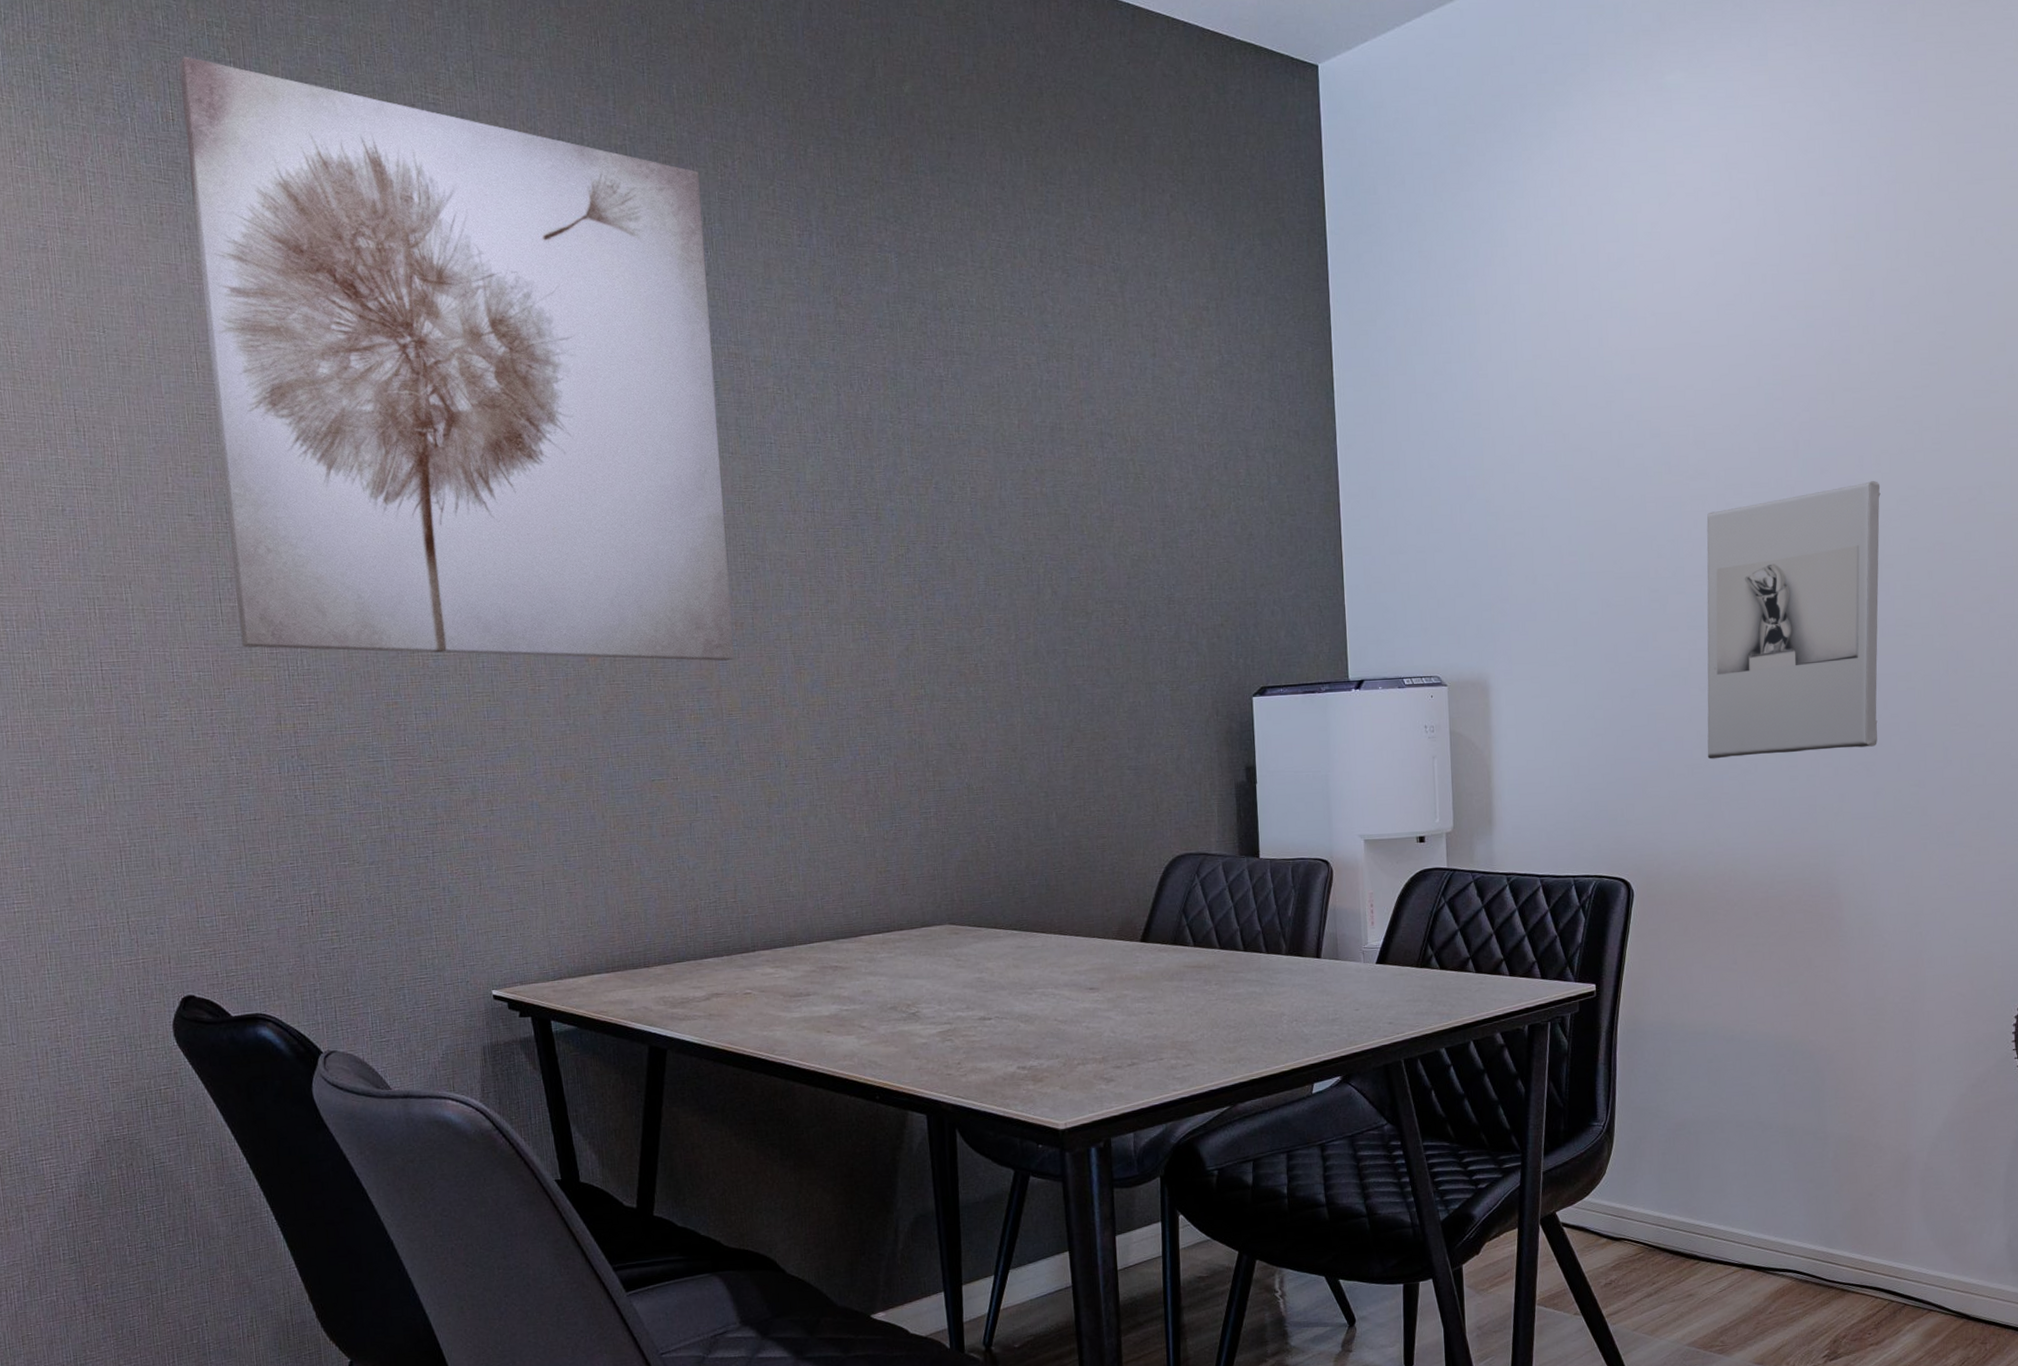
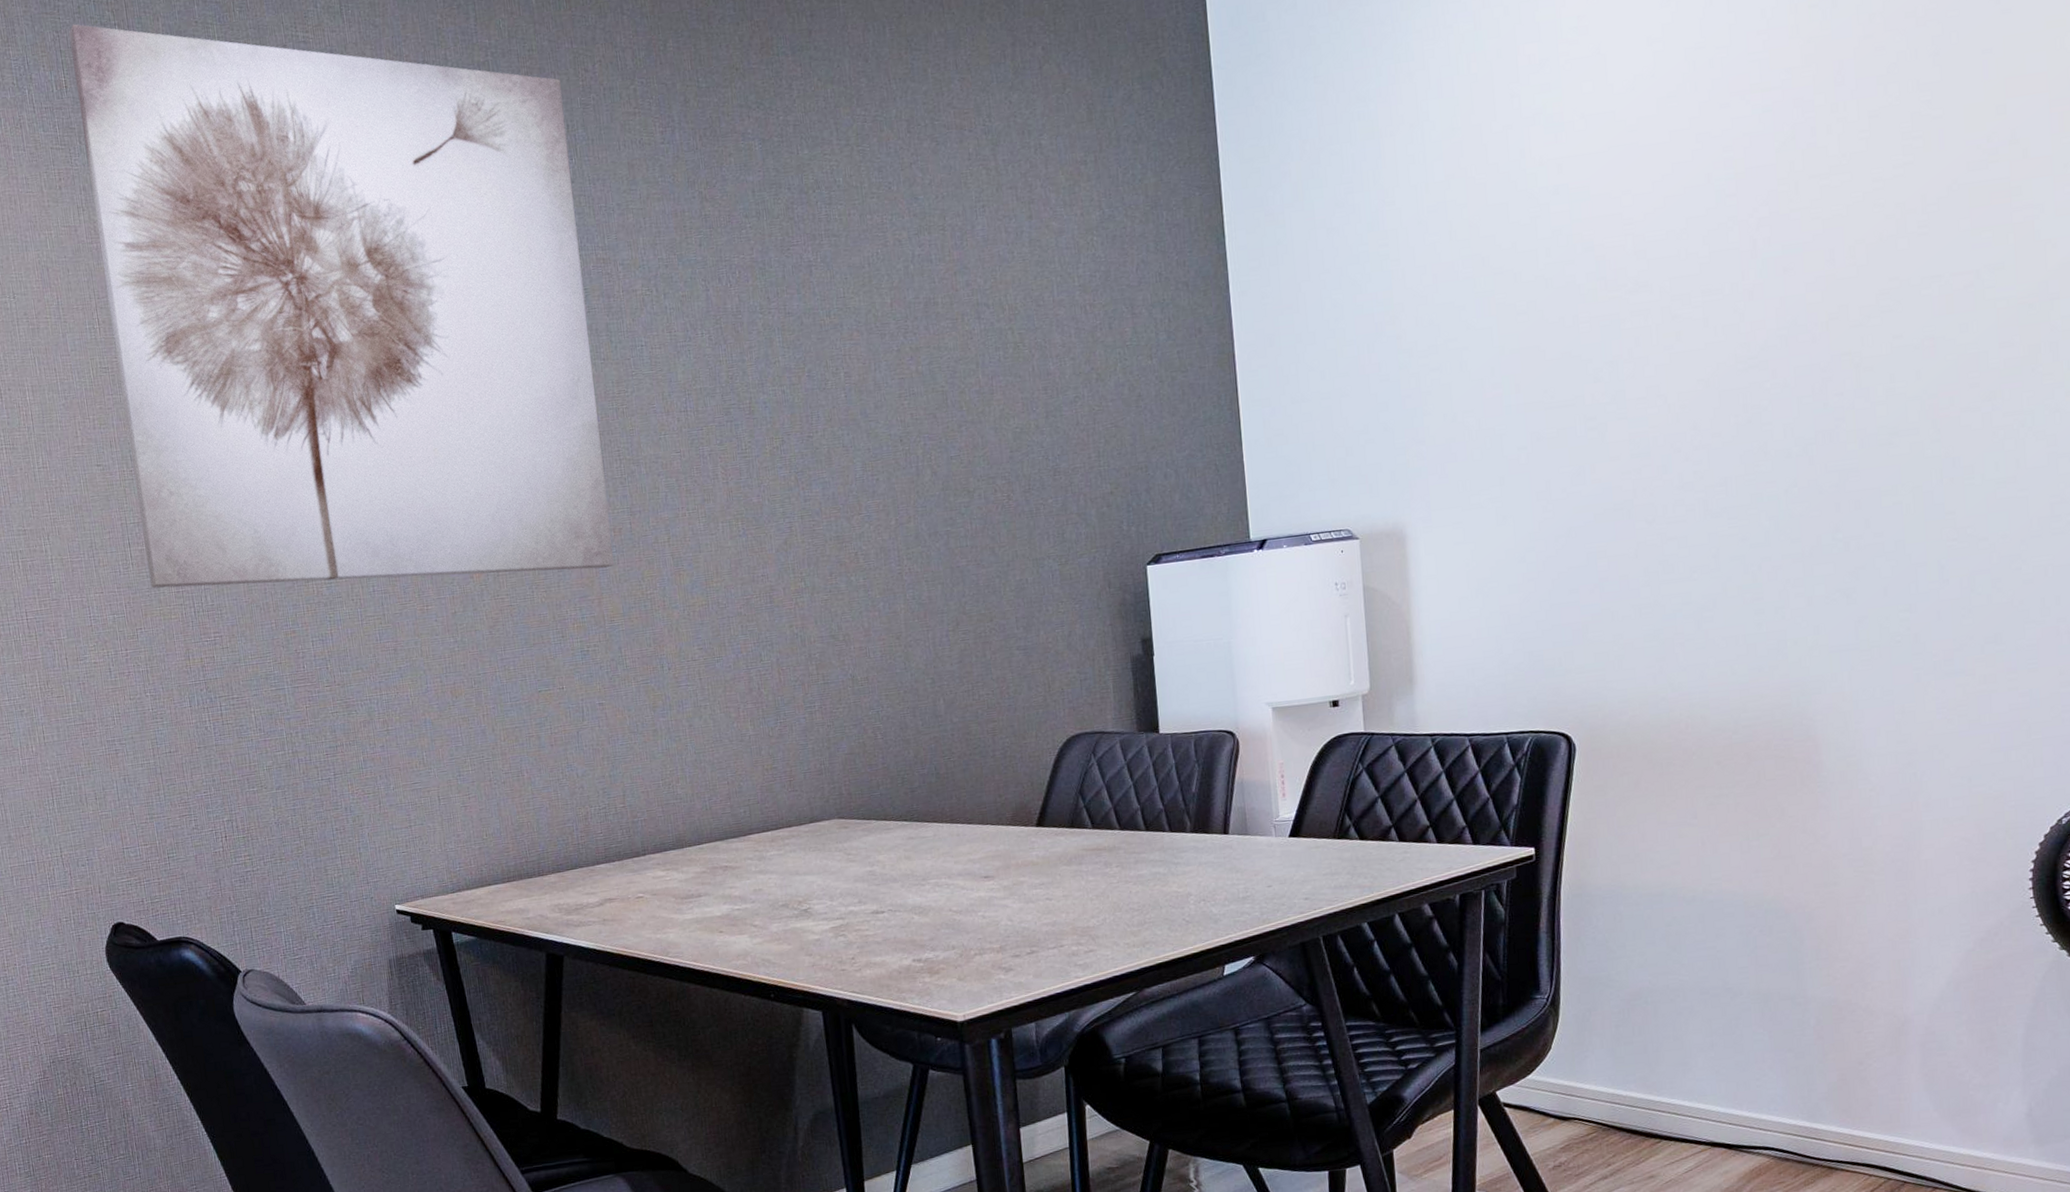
wall sculpture: present [1706,481,1881,759] -> none [1650,275,1858,598]

